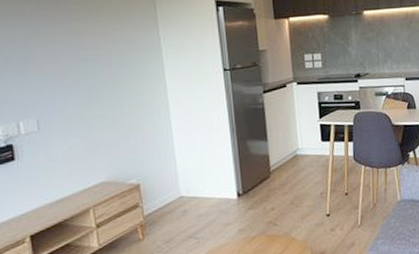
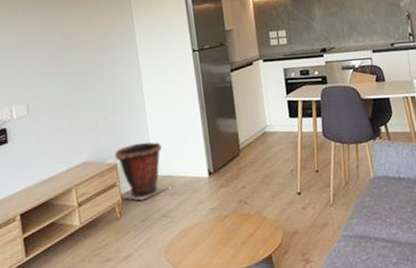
waste bin: none [137,162,194,222] -> present [115,142,168,201]

